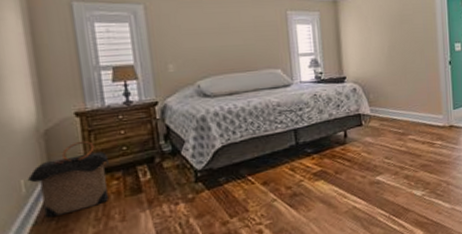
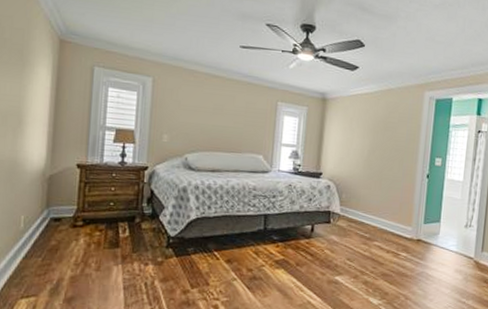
laundry hamper: present [27,140,109,218] -> none [26,190,96,255]

